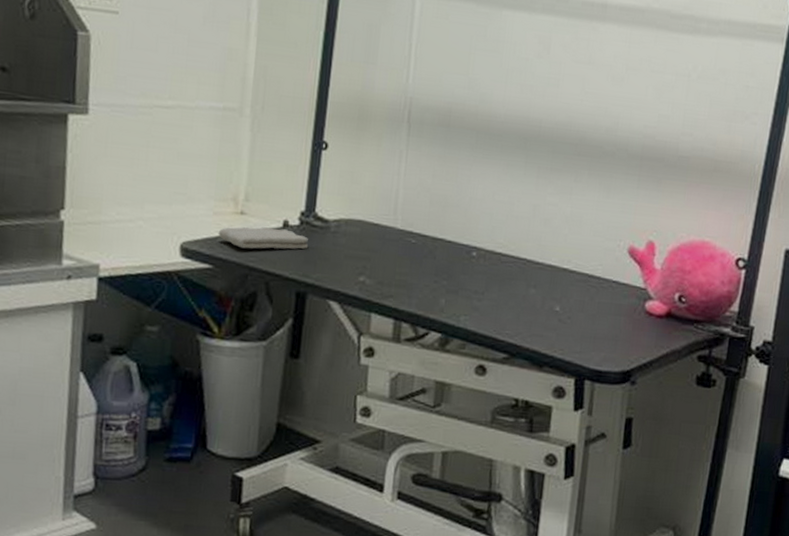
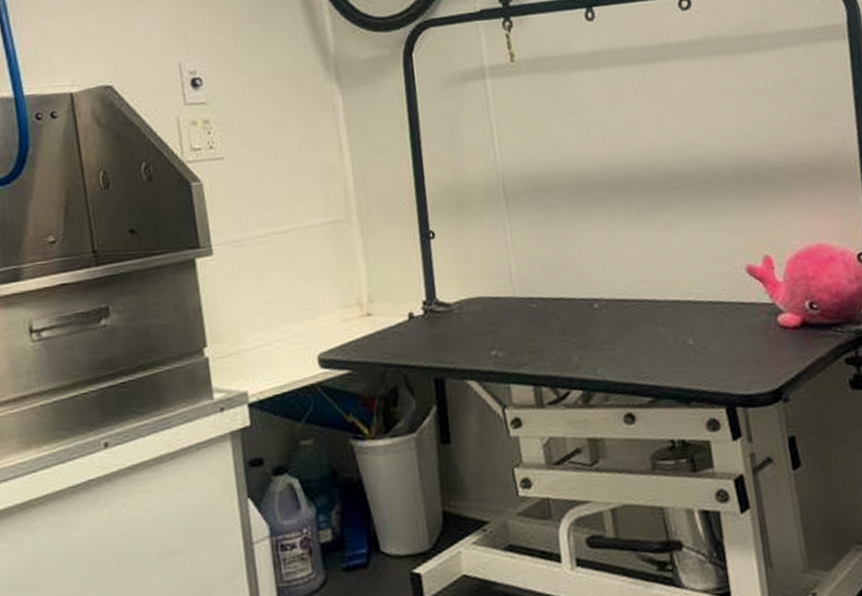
washcloth: present [218,227,309,249] -> none [350,321,437,348]

